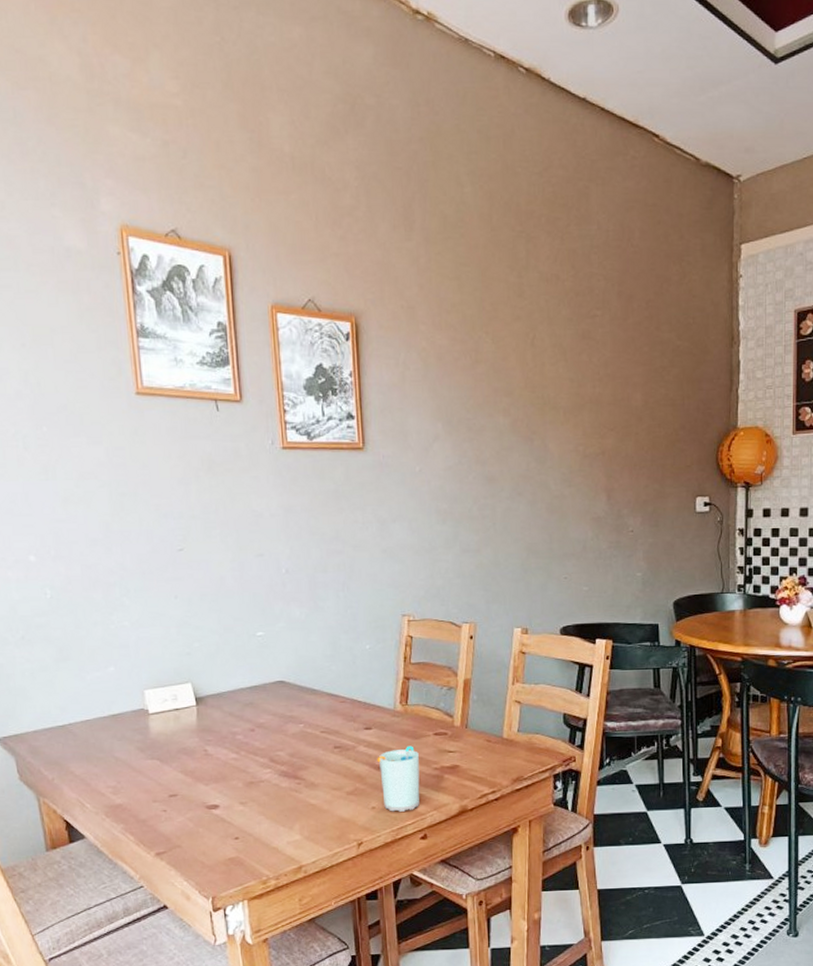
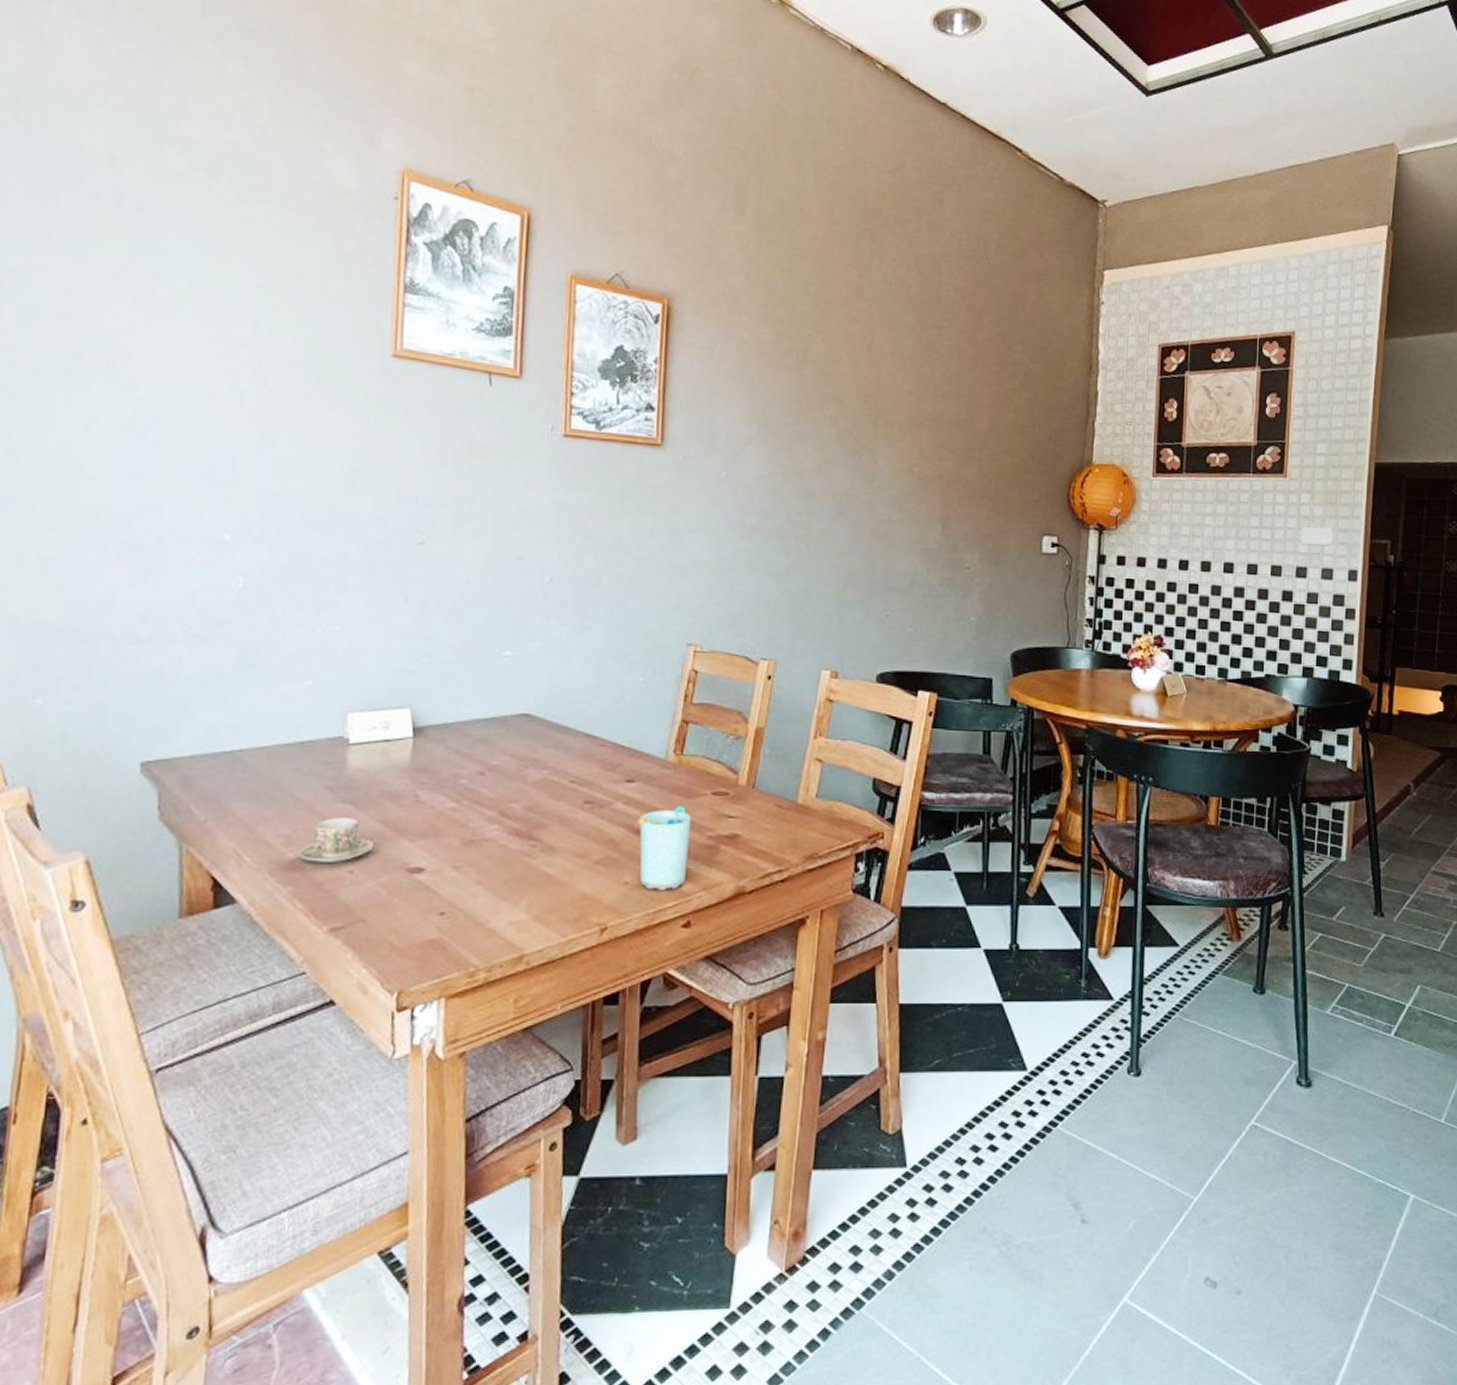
teacup: none [123,770,180,805] -> present [297,817,375,862]

